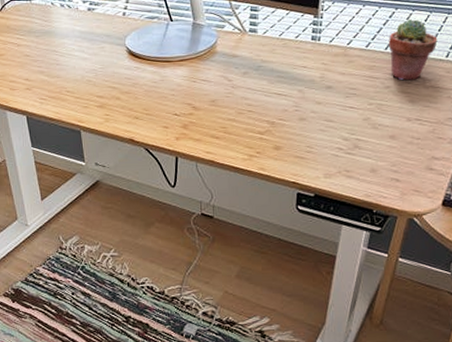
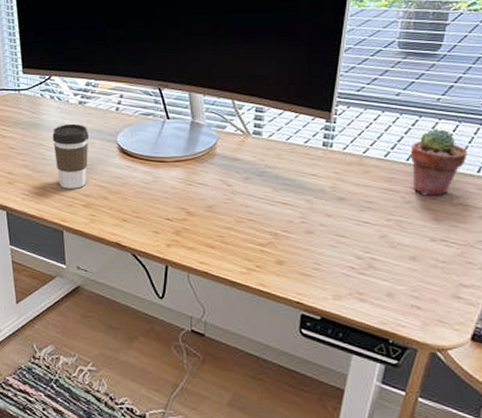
coffee cup: none [65,29,100,92] -> present [52,123,90,189]

